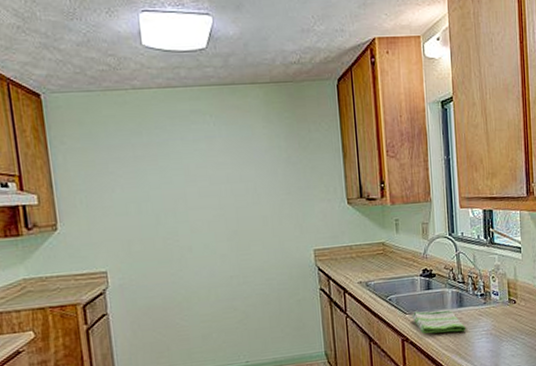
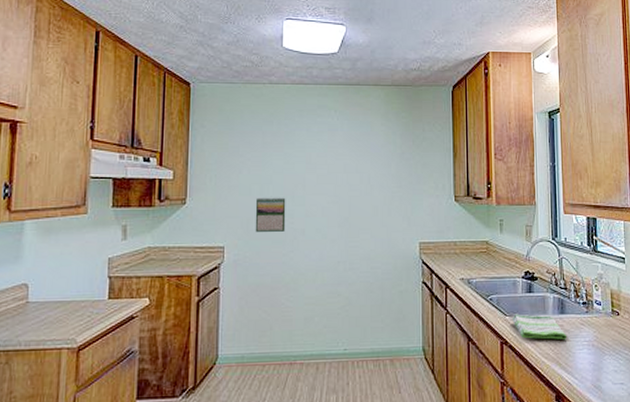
calendar: none [134,214,171,253] -> present [255,197,286,232]

